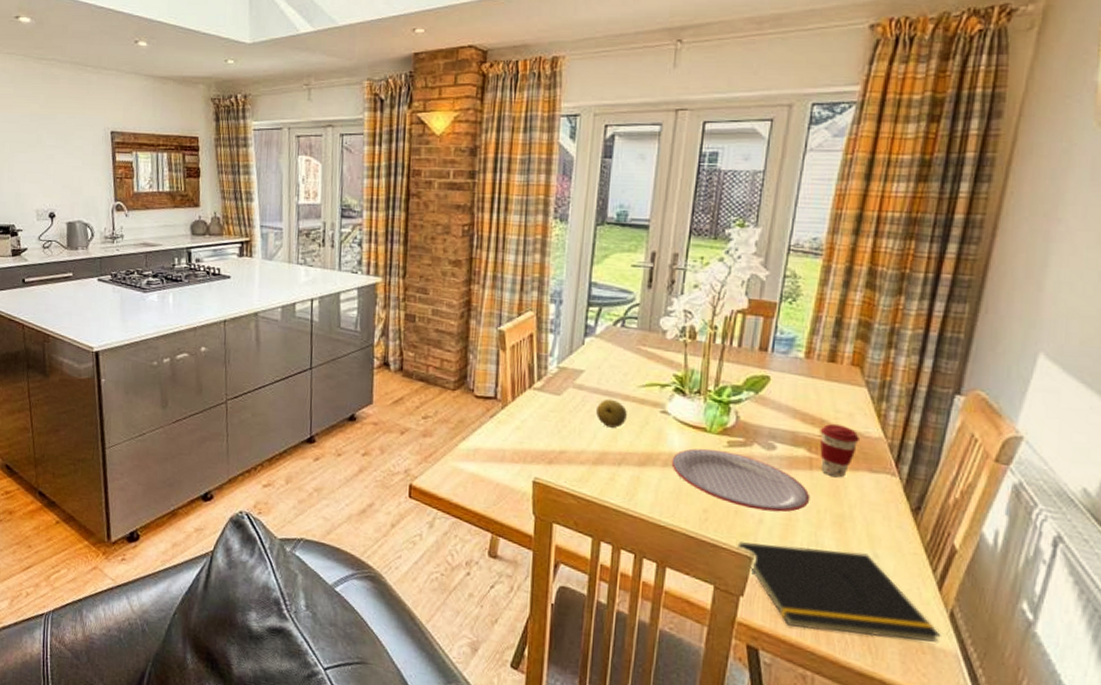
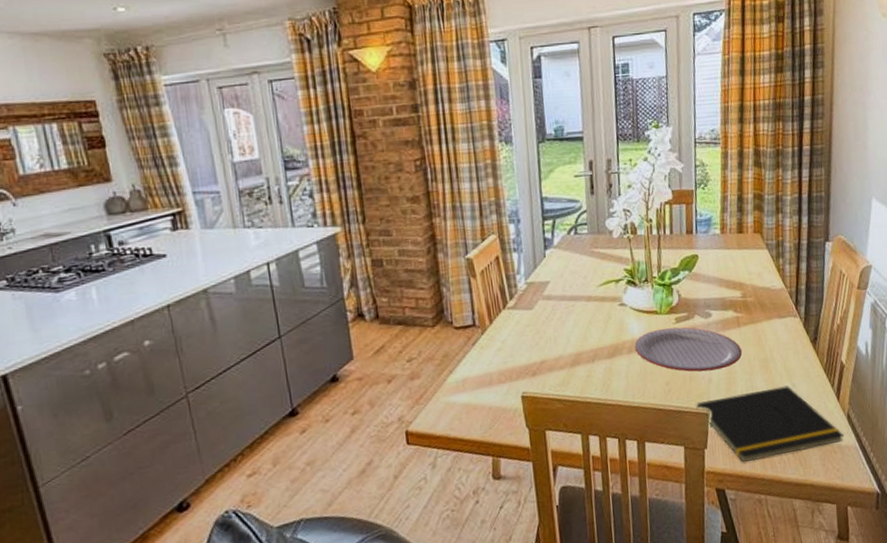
fruit: present [596,398,627,428] -> none [566,302,593,330]
coffee cup: present [820,424,859,478] -> none [740,284,769,329]

